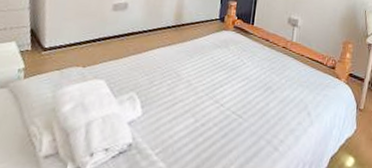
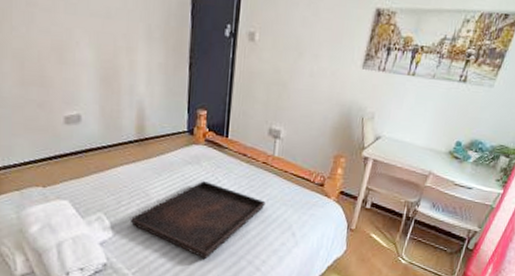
serving tray: none [159,63,284,138] -> present [130,181,266,259]

